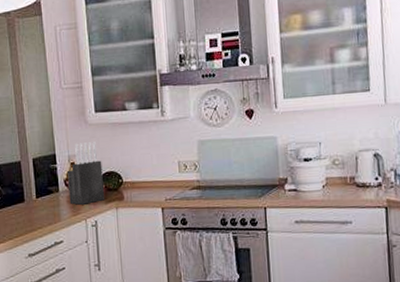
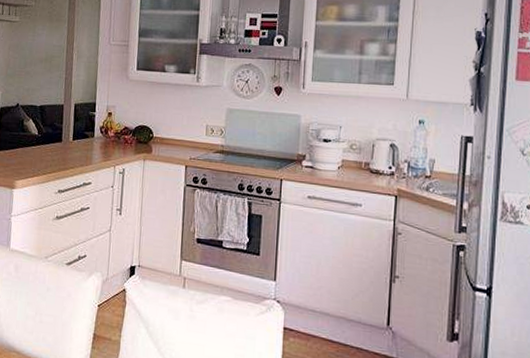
knife block: present [66,142,104,205] -> none [102,95,137,153]

